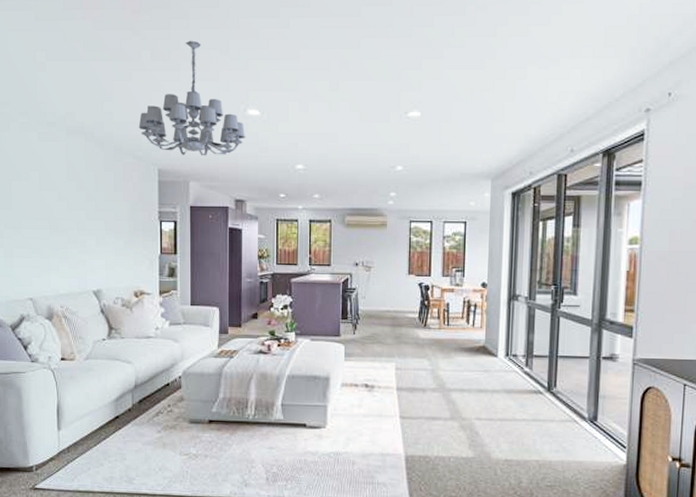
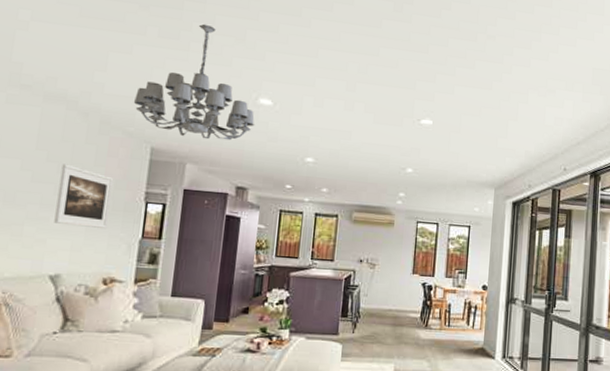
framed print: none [89,191,132,247] -> present [54,164,114,228]

